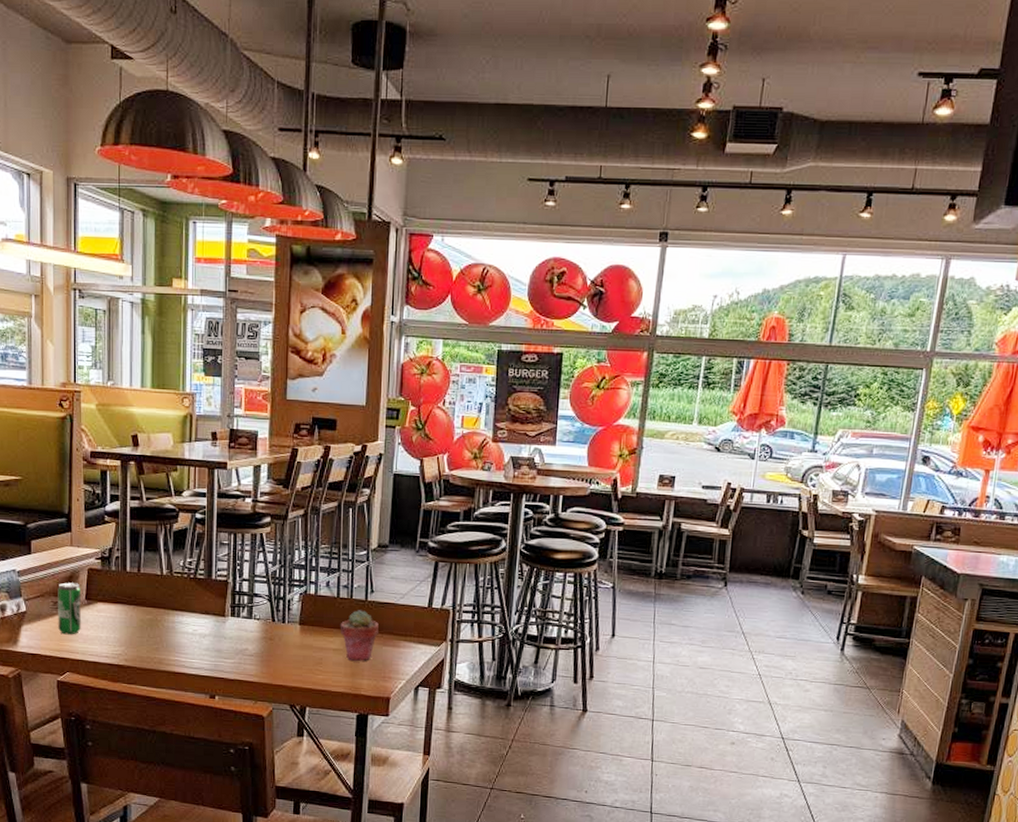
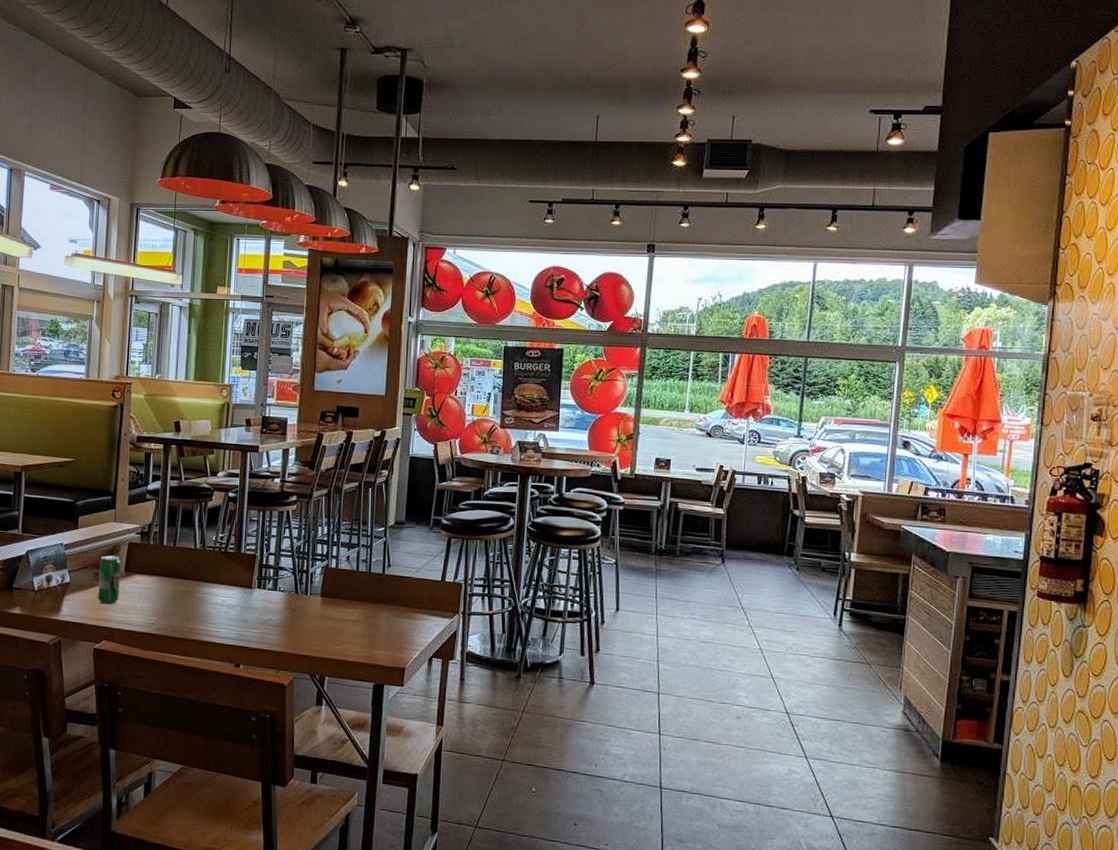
potted succulent: present [340,610,379,661] -> none [358,583,395,632]

